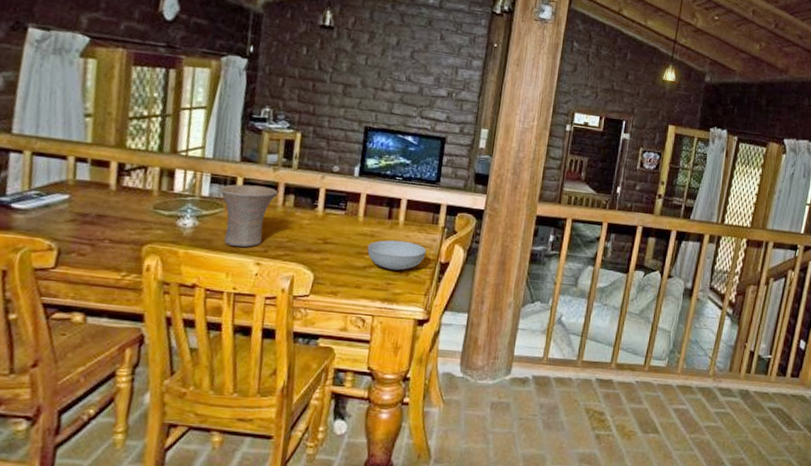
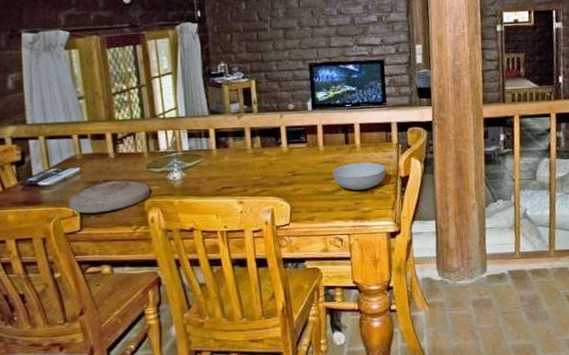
plate: none [45,216,153,251] -> present [68,180,151,214]
vase: present [220,184,277,248] -> none [197,133,245,191]

